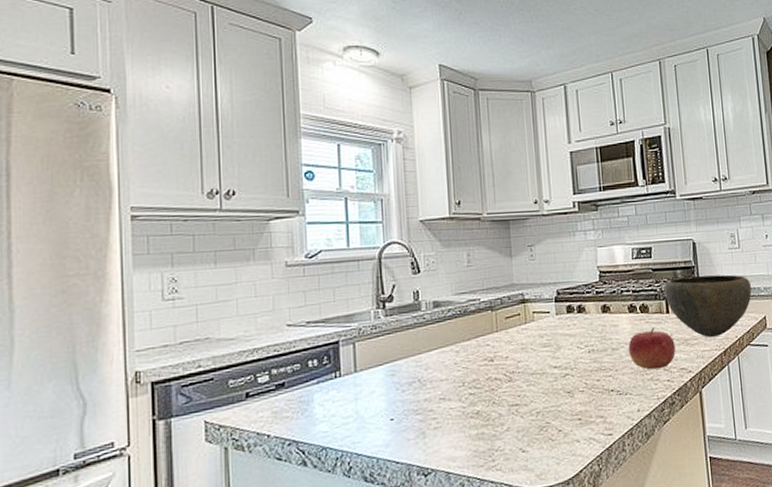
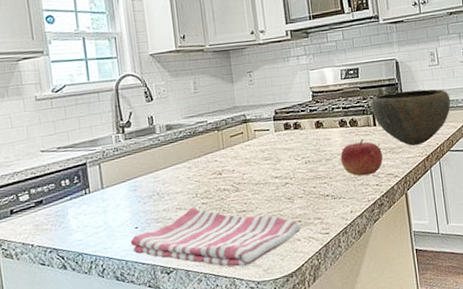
dish towel: none [383,398,580,471] -> present [130,207,301,267]

